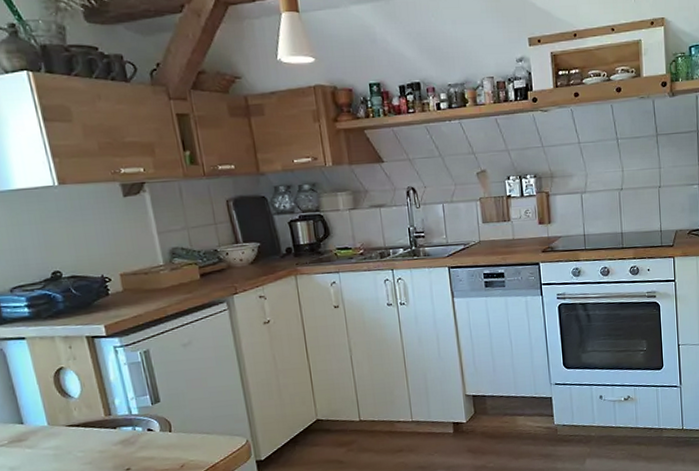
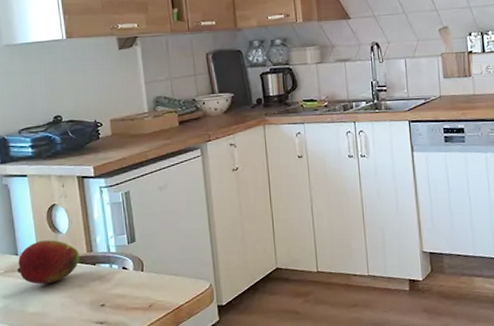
fruit: none [23,405,97,453] -> present [16,240,79,284]

